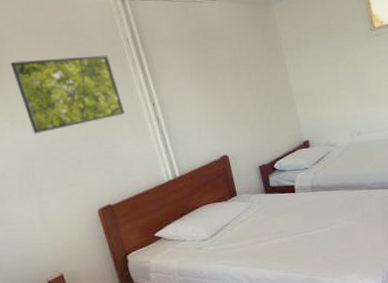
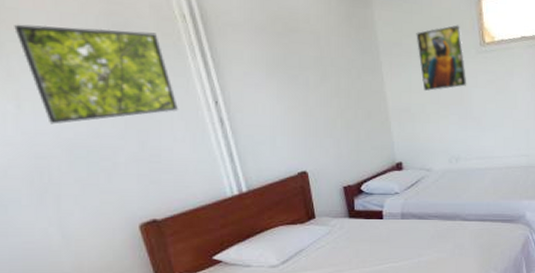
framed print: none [313,16,362,77] -> present [416,25,467,92]

